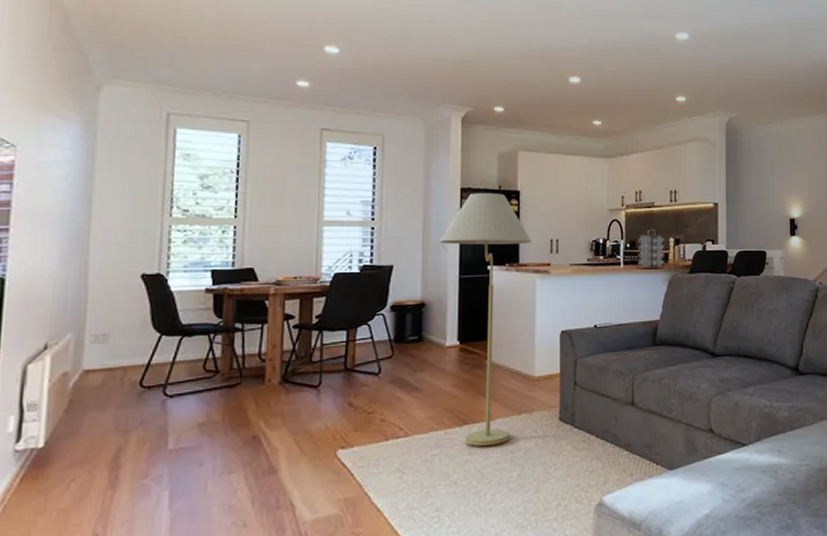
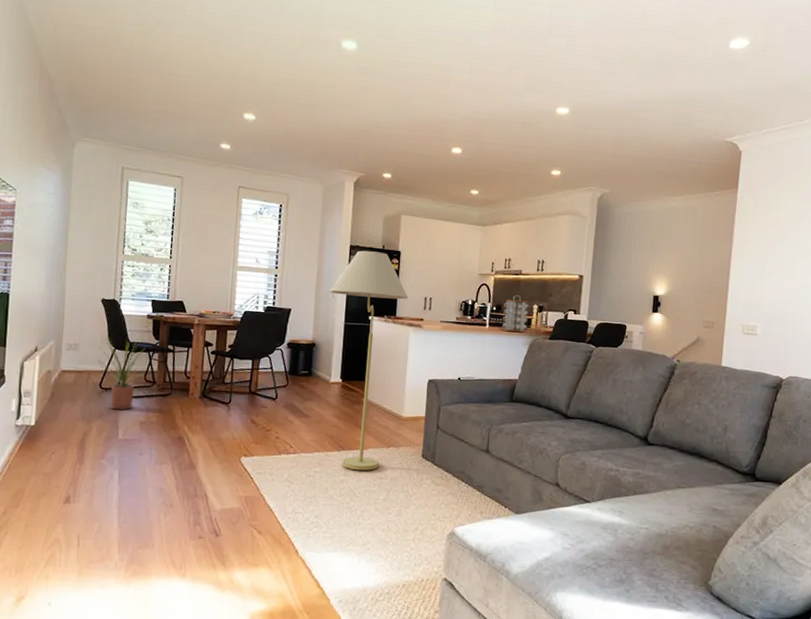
house plant: none [136,317,205,413] -> present [97,335,146,411]

